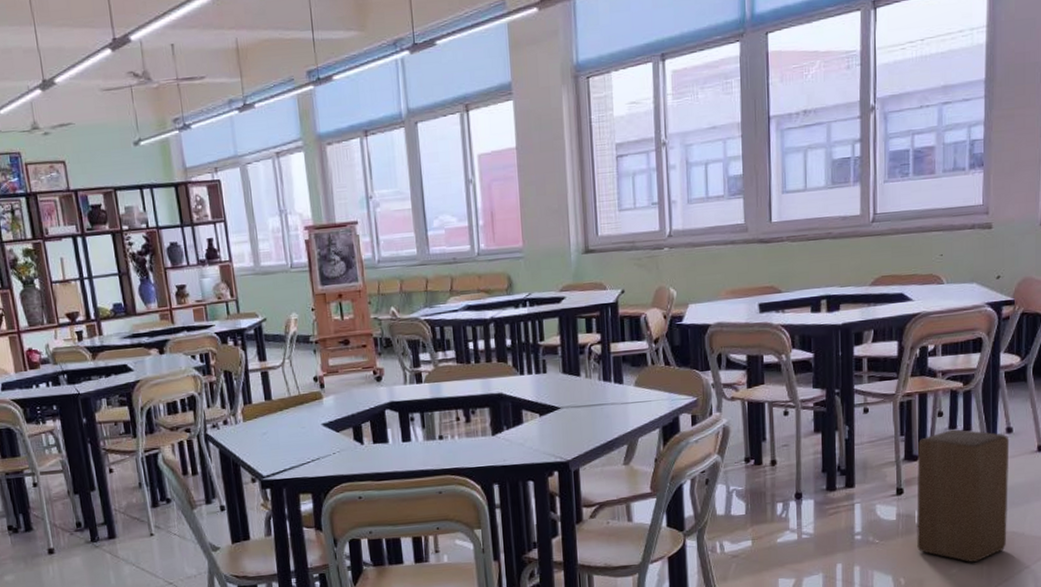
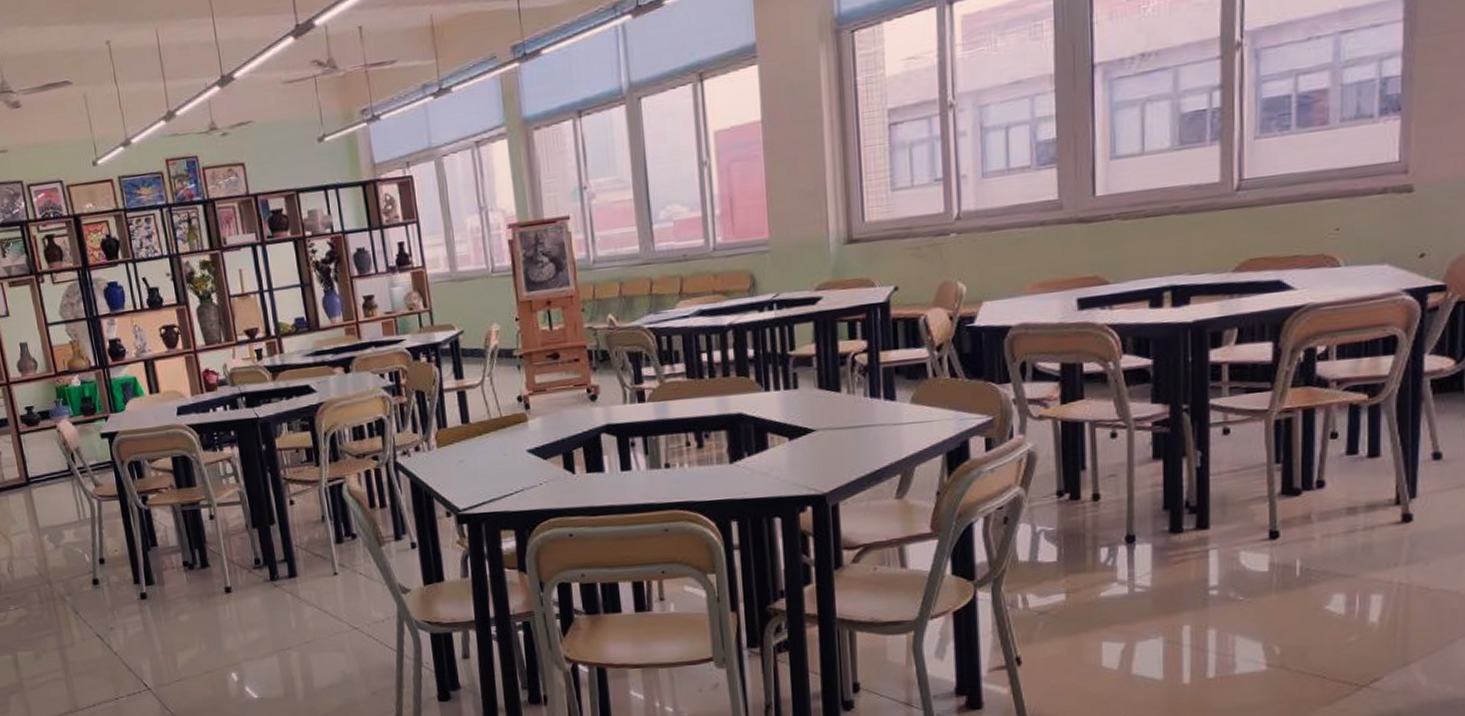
stool: present [917,429,1010,563] -> none [1298,455,1437,629]

